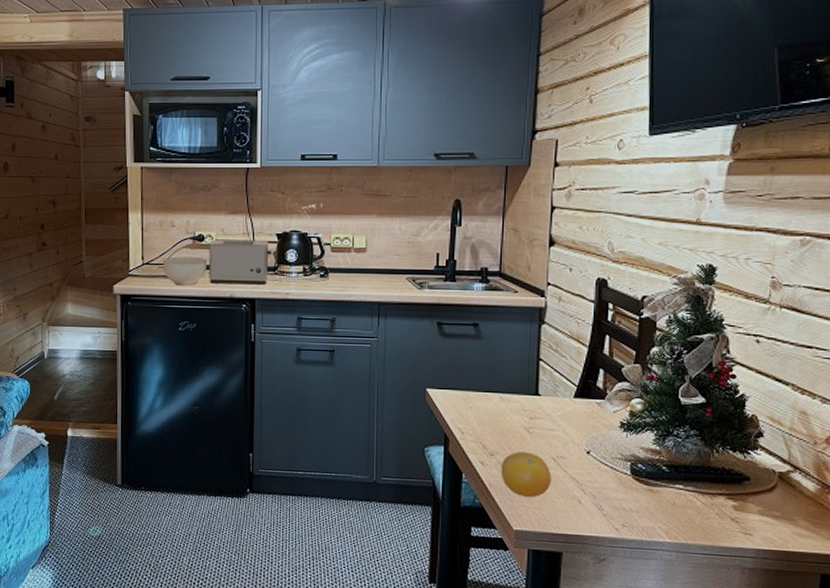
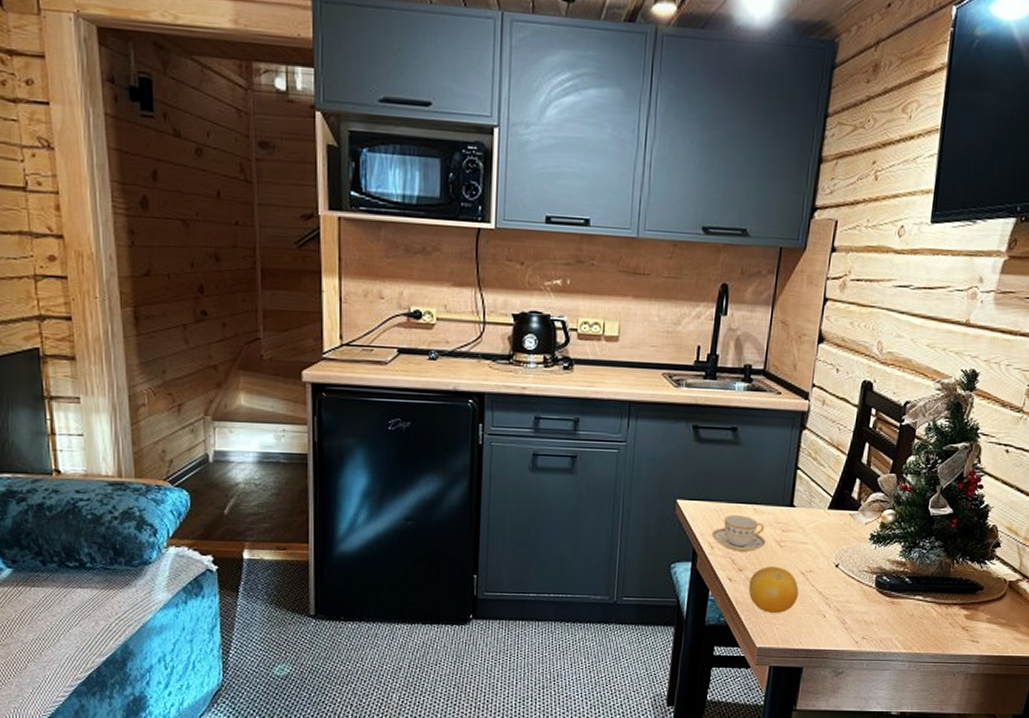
bowl: present [162,256,208,286] -> none [367,337,426,375]
toaster: present [209,239,272,285] -> none [427,317,507,376]
teacup: none [461,403,514,437] -> present [711,515,766,552]

